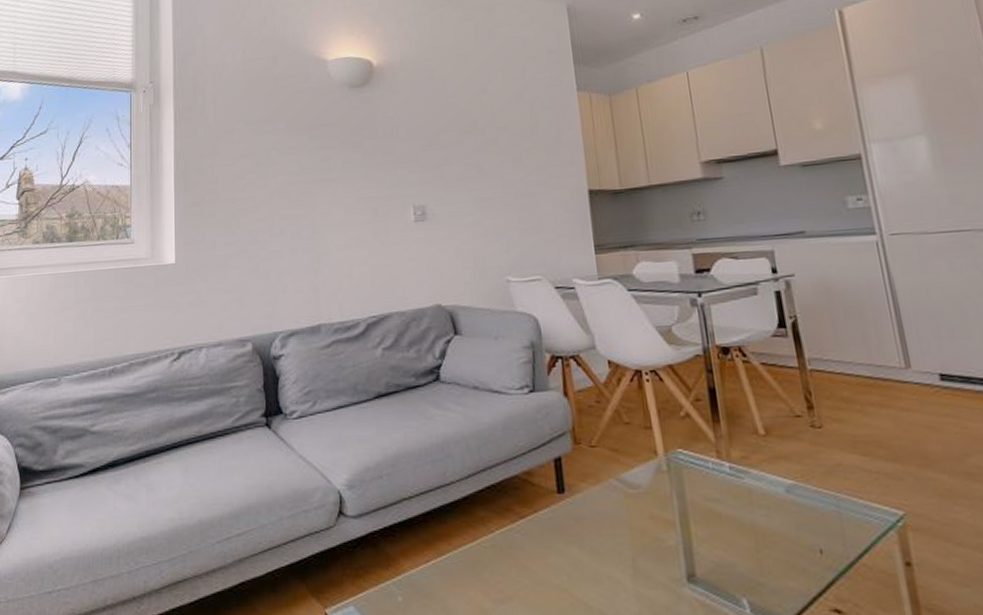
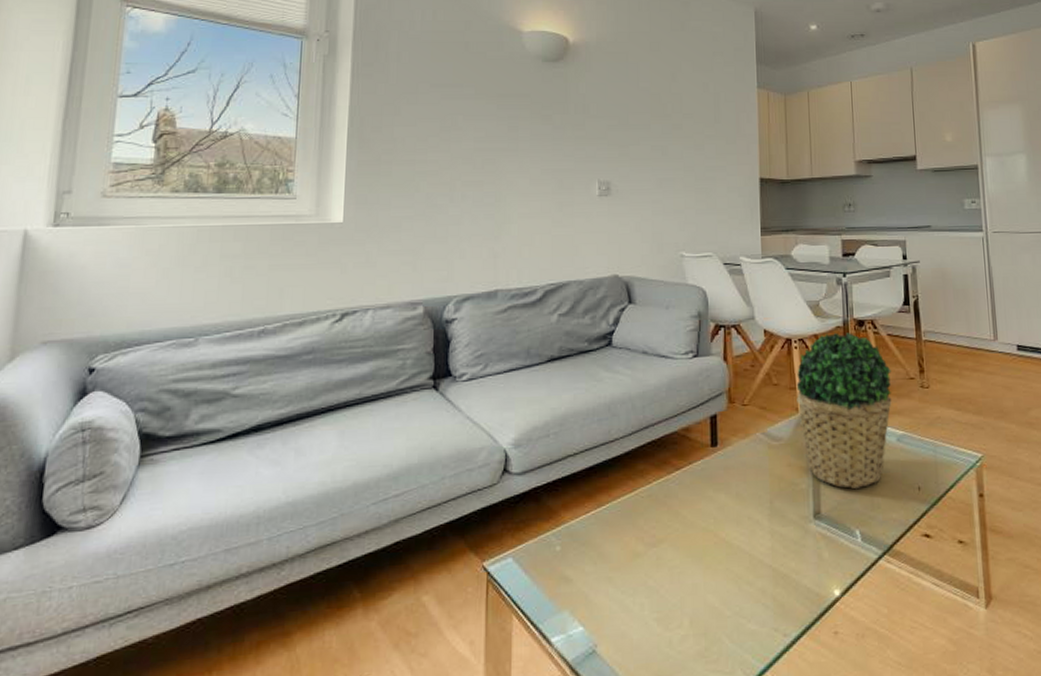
potted plant: none [651,361,775,548] -> present [796,332,892,489]

